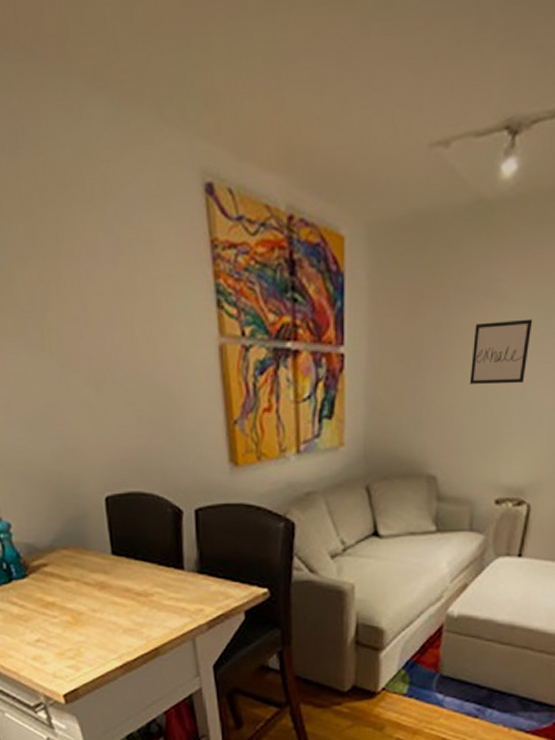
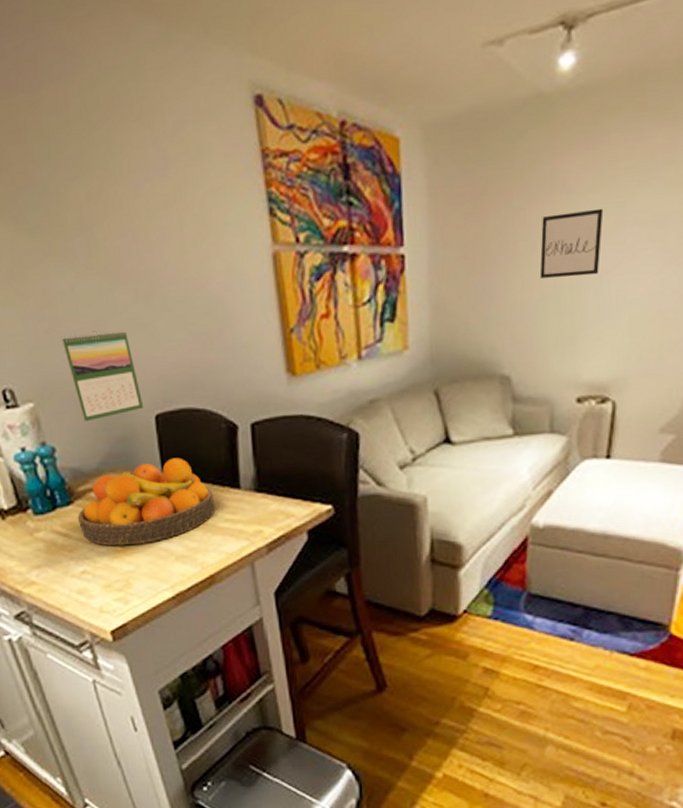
calendar: none [15,413,95,501] -> present [61,330,144,422]
fruit bowl: none [32,538,161,618] -> present [77,458,216,546]

